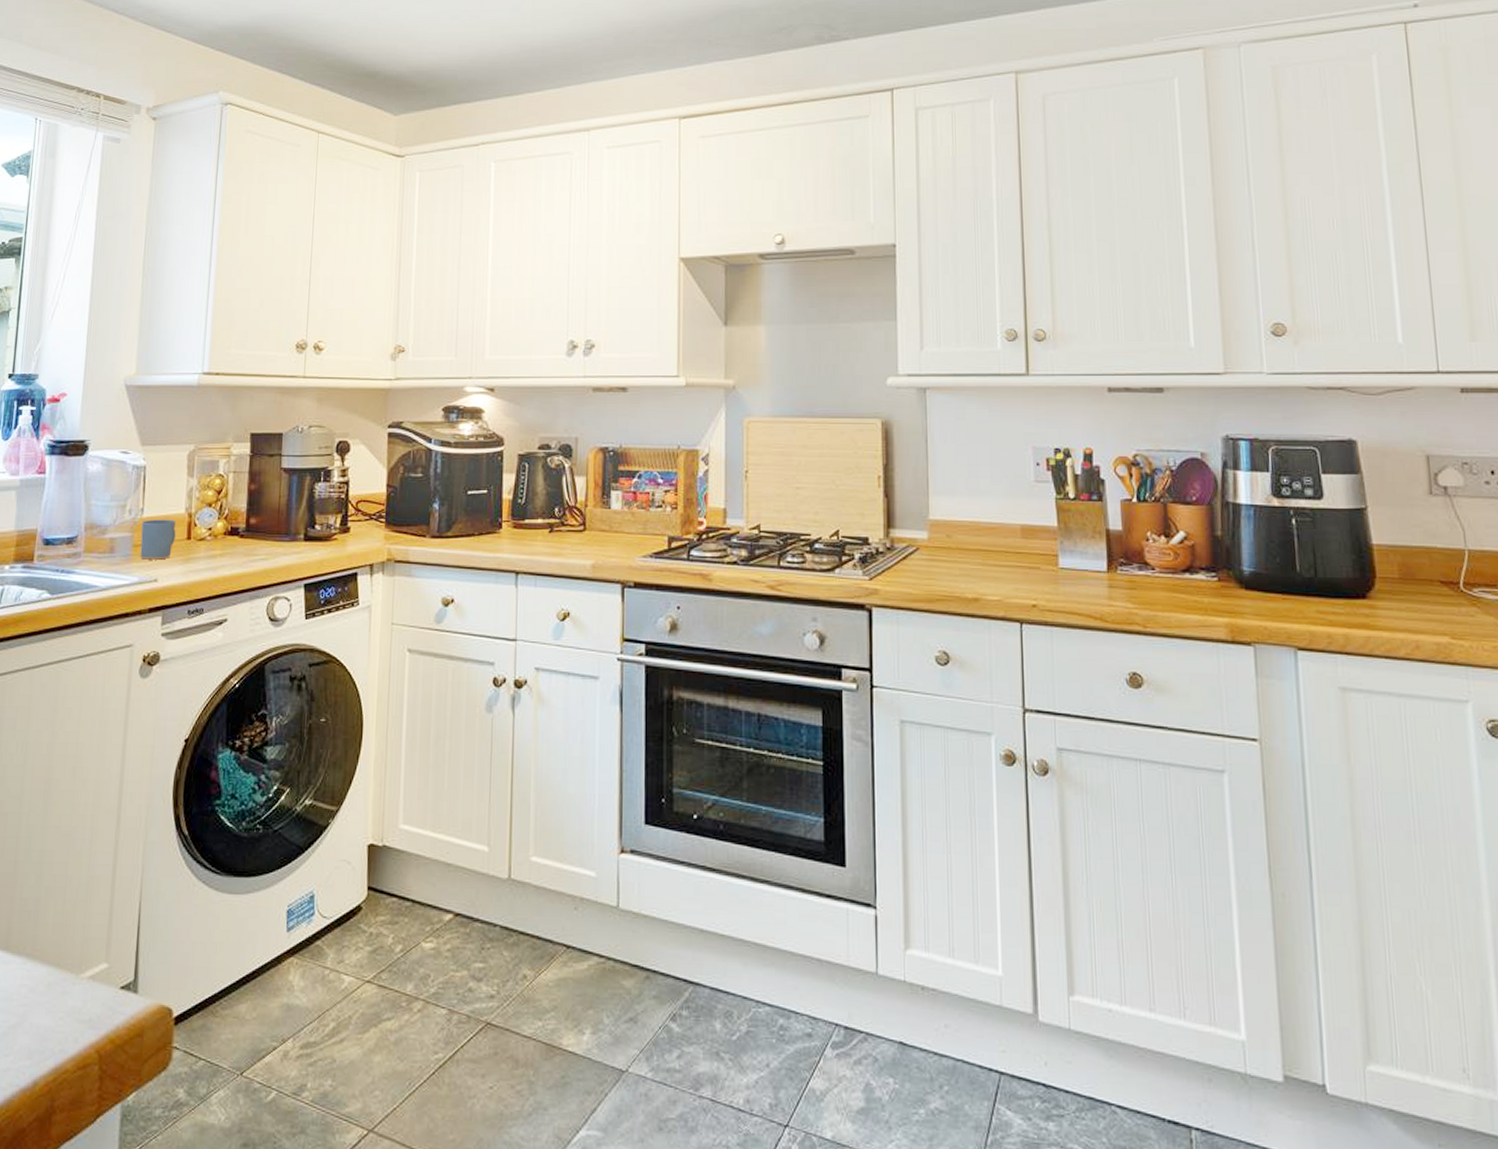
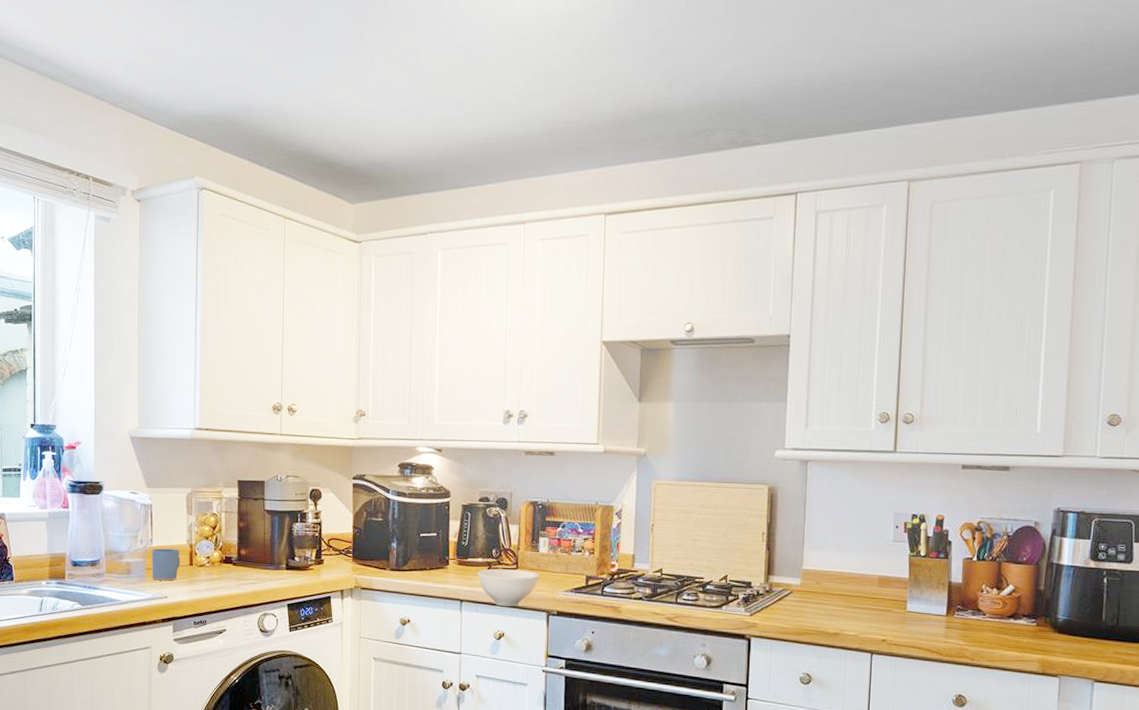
bowl: none [536,531,613,579] -> present [477,568,540,607]

